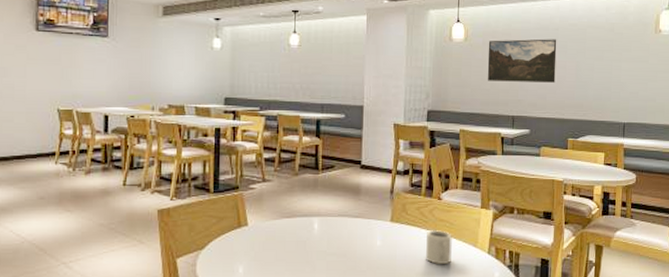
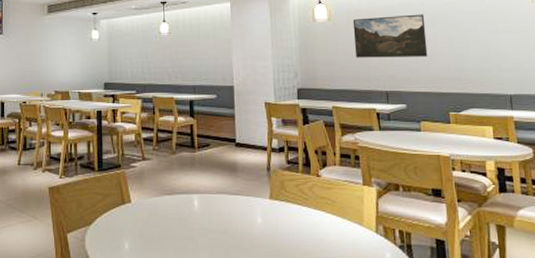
cup: present [426,230,452,265] -> none [308,208,337,244]

